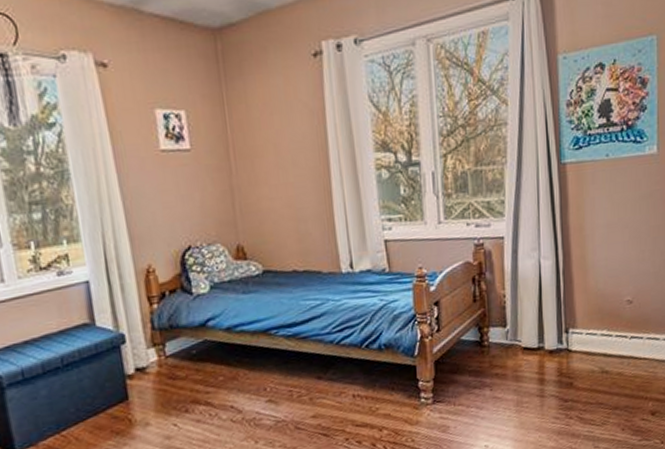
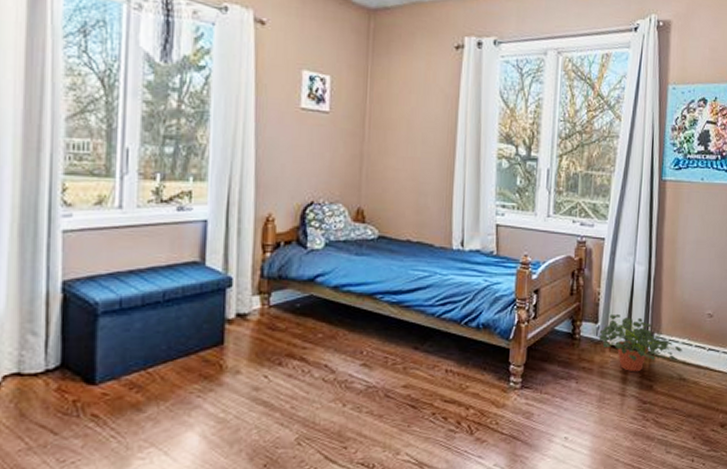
potted plant: none [509,314,602,372] -> present [599,313,682,373]

